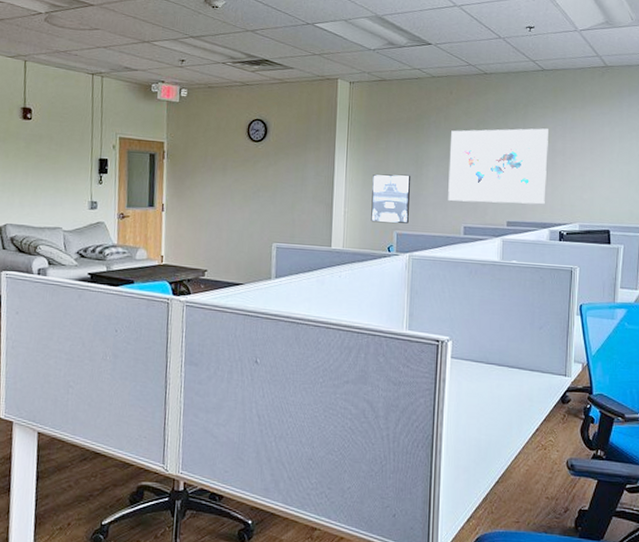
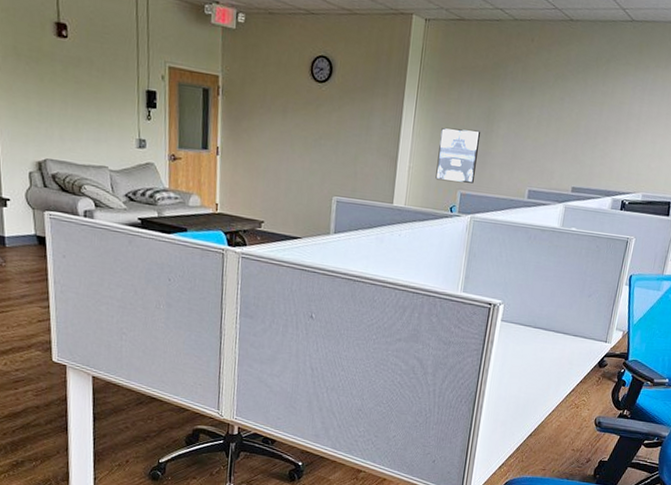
wall art: present [448,128,548,204] -> none [516,84,628,171]

